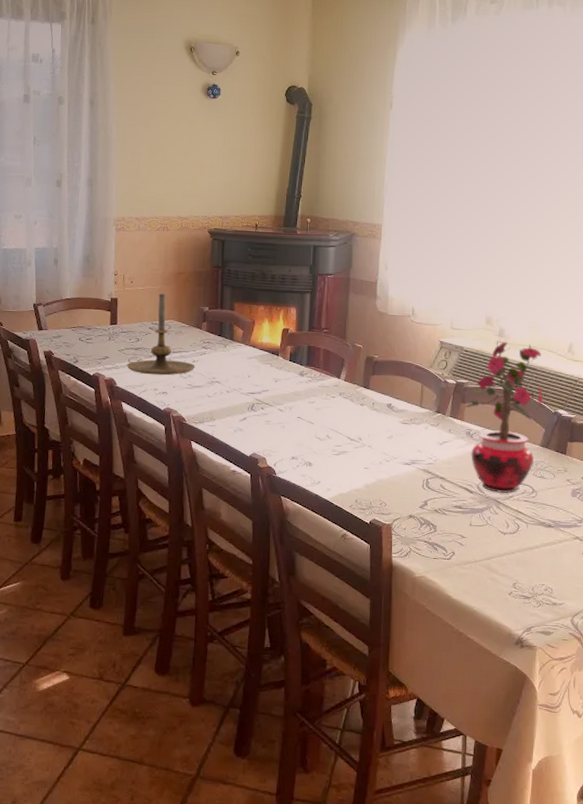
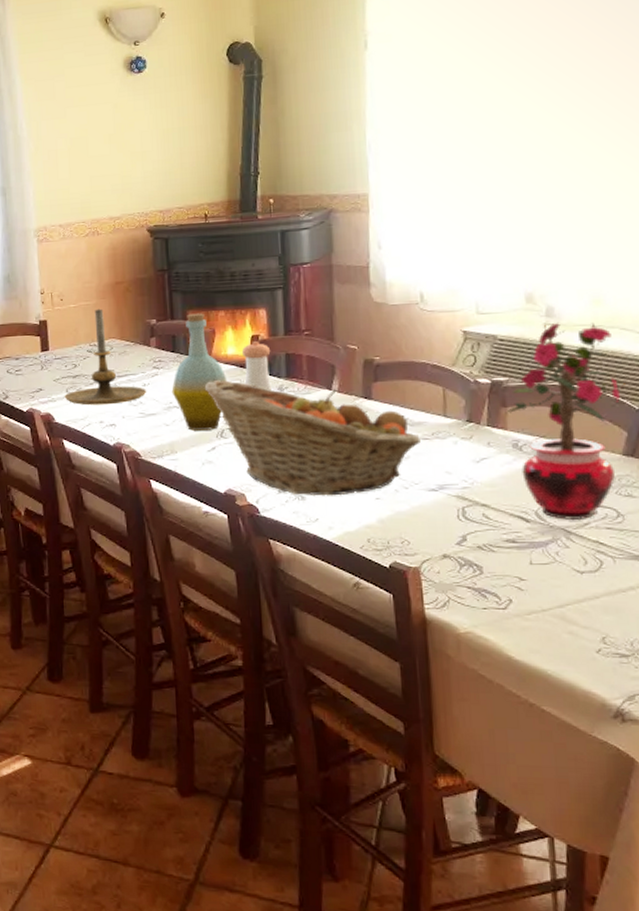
bottle: none [215,305,261,403] -> present [171,313,227,431]
fruit basket: none [242,363,402,464] -> present [204,380,420,496]
pepper shaker: none [274,334,297,375] -> present [241,341,272,390]

